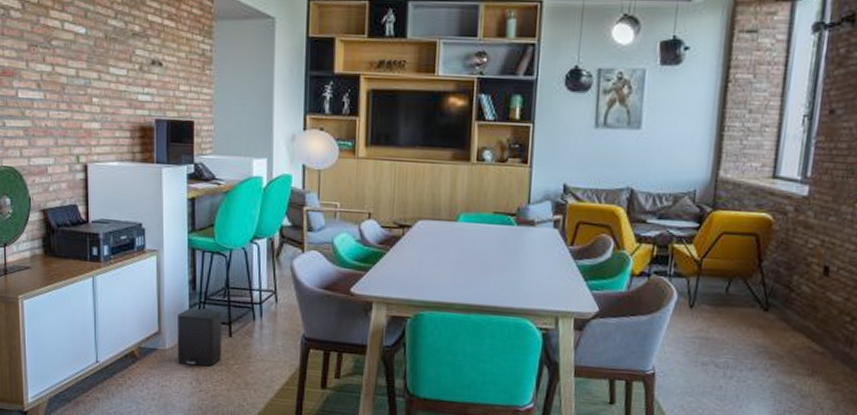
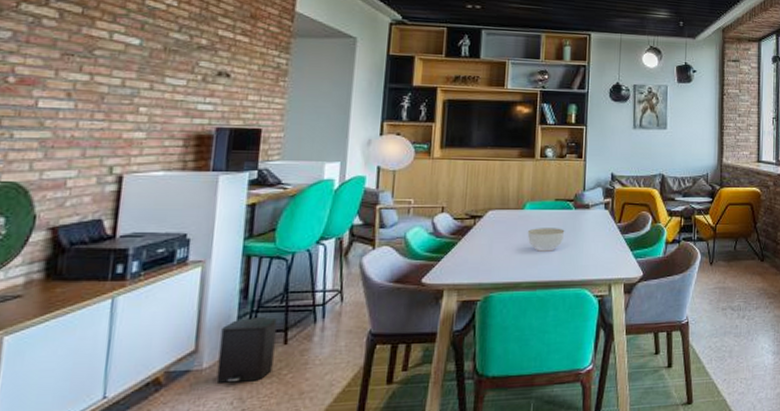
bowl: none [461,244,505,272] -> present [527,228,565,252]

